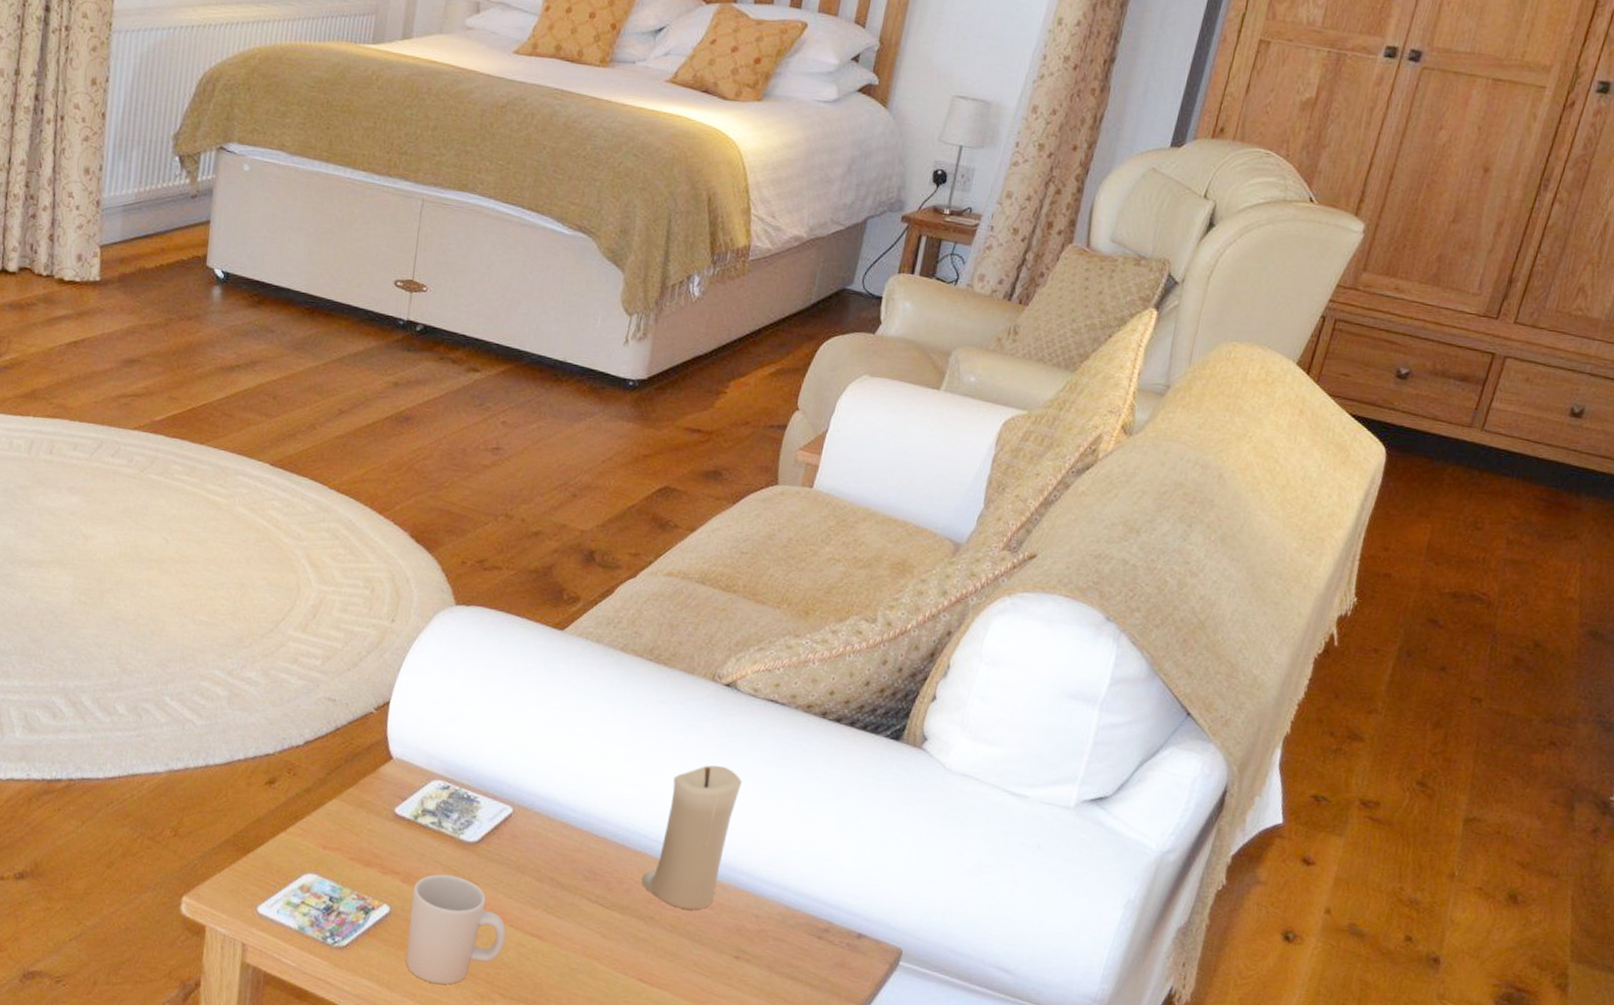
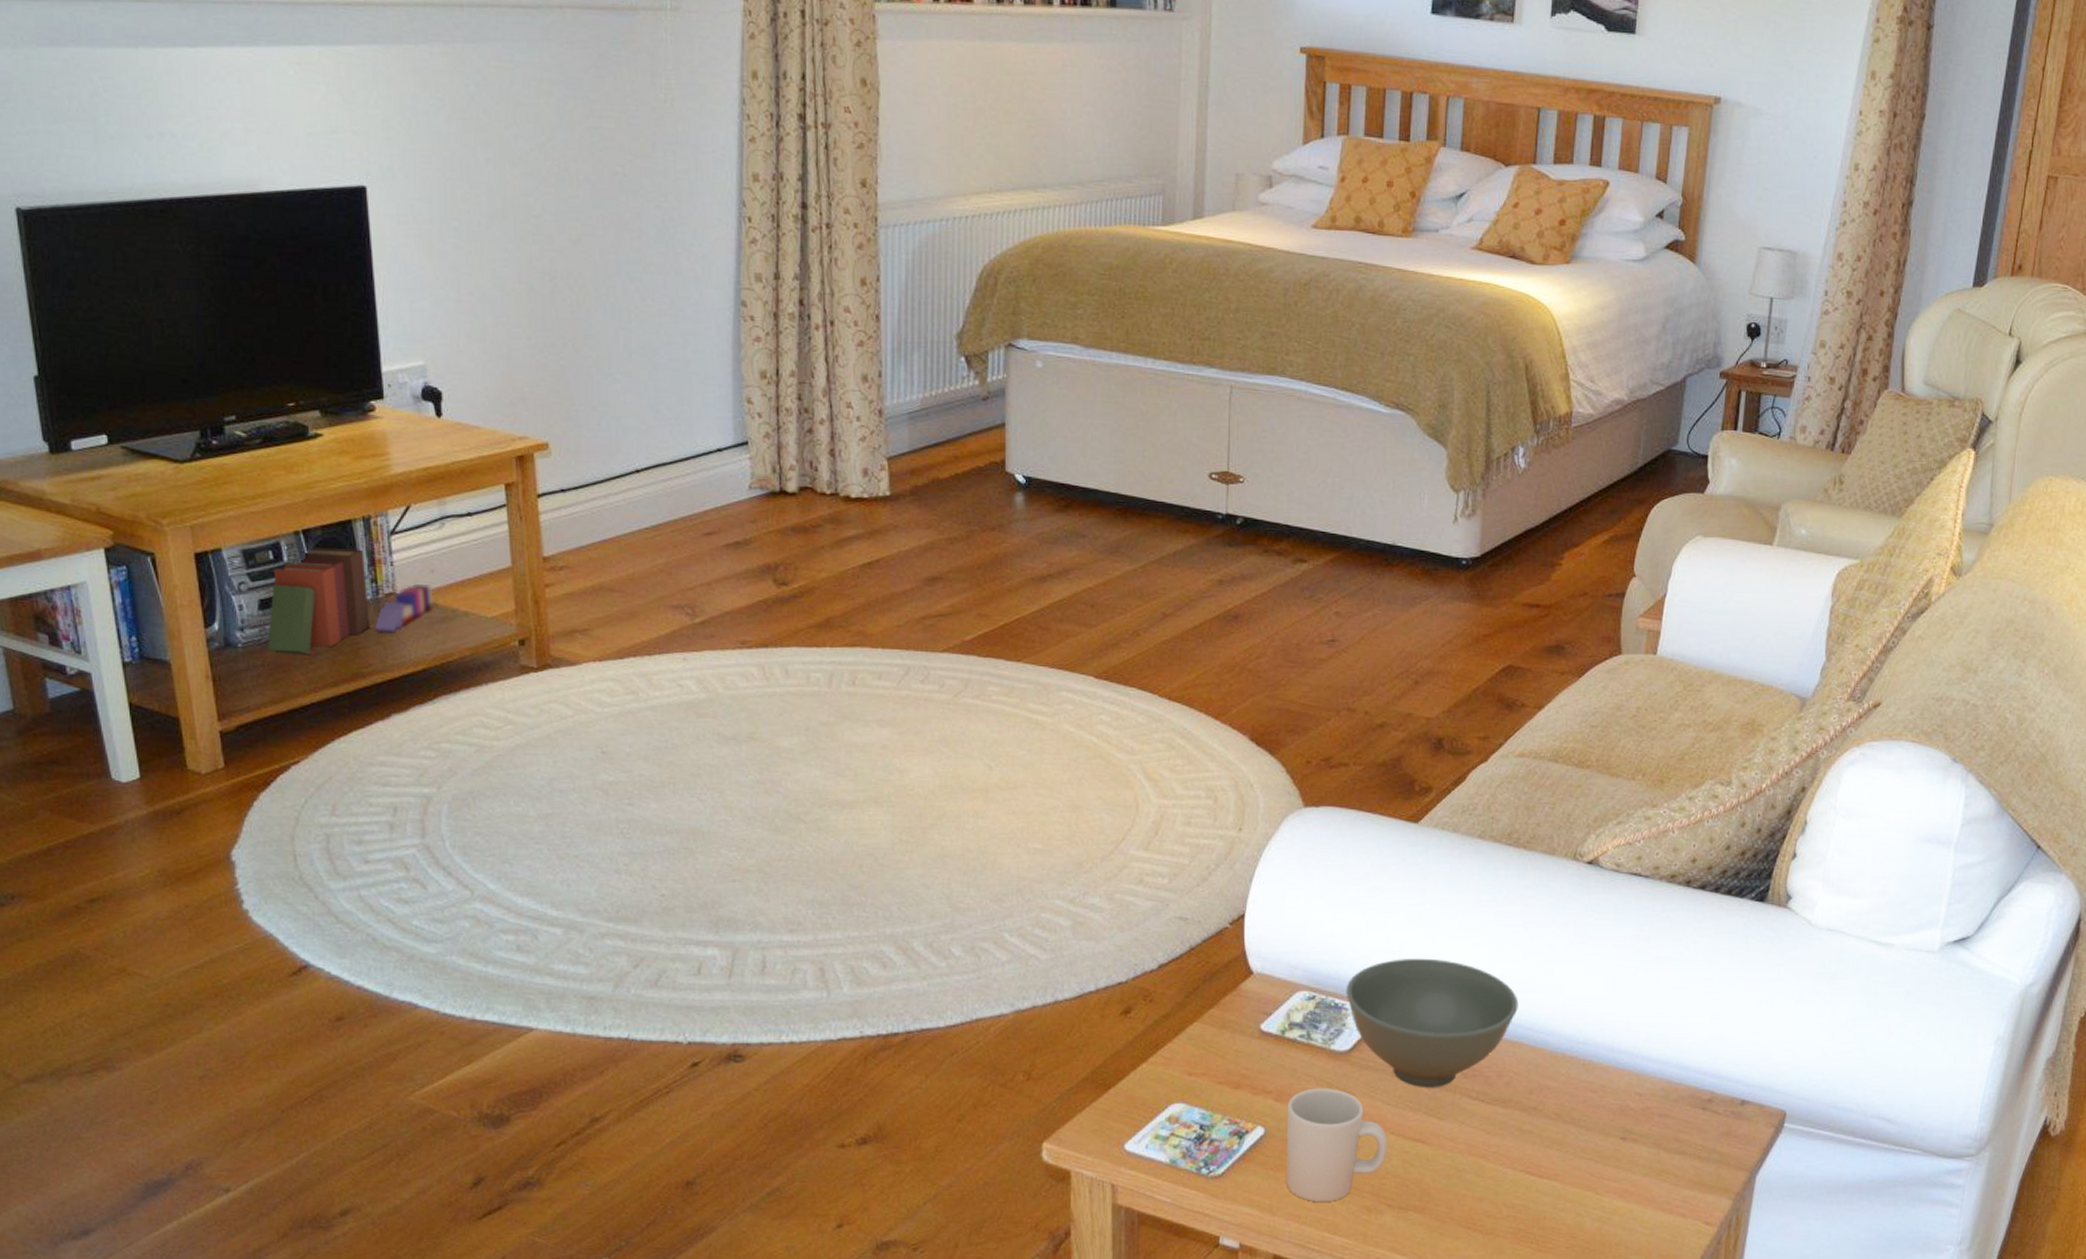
bowl: none [478,759,646,887] -> present [1345,958,1519,1087]
candle: present [641,765,742,910] -> none [1521,945,1613,1096]

